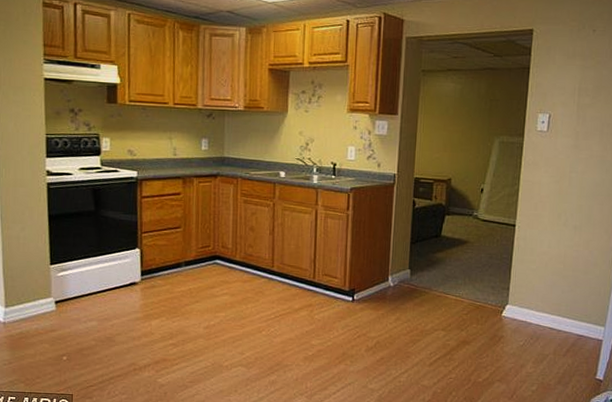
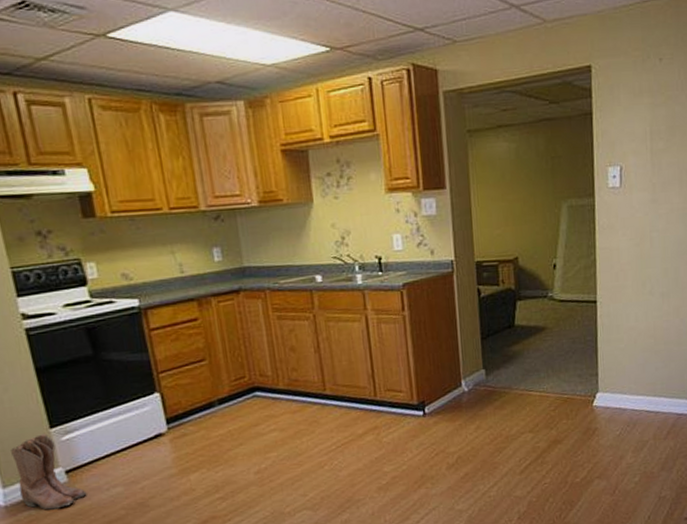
boots: none [17,268,68,331] -> present [11,434,87,510]

